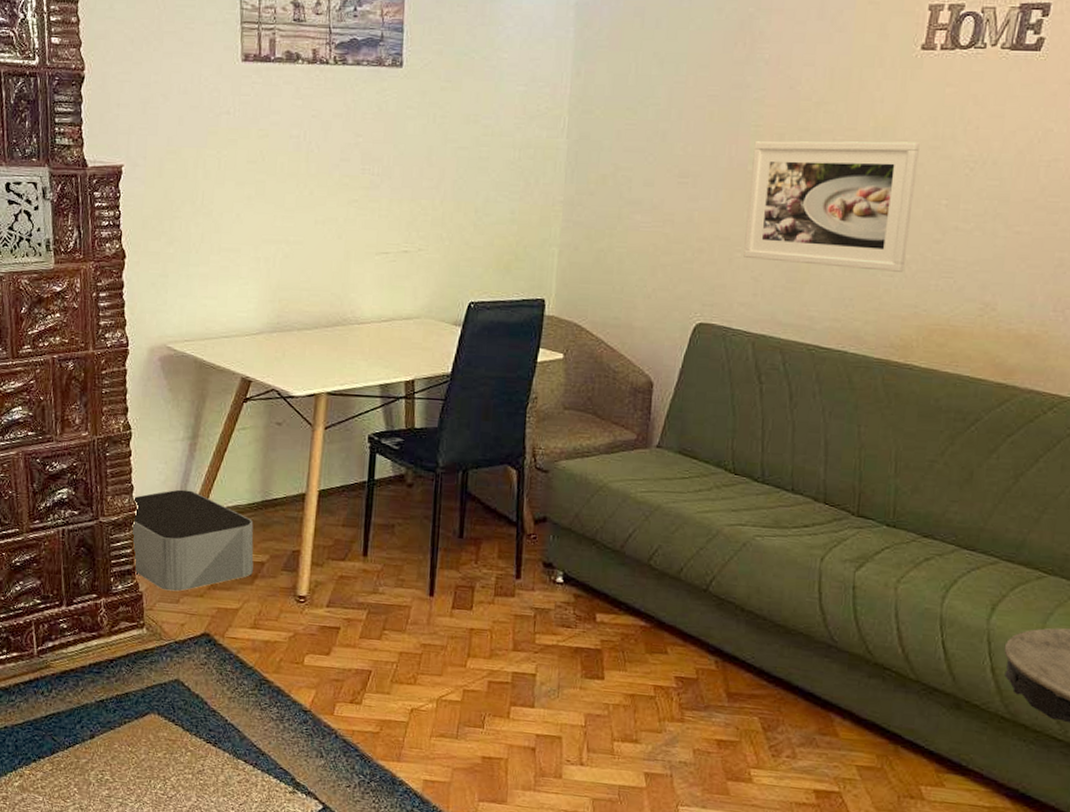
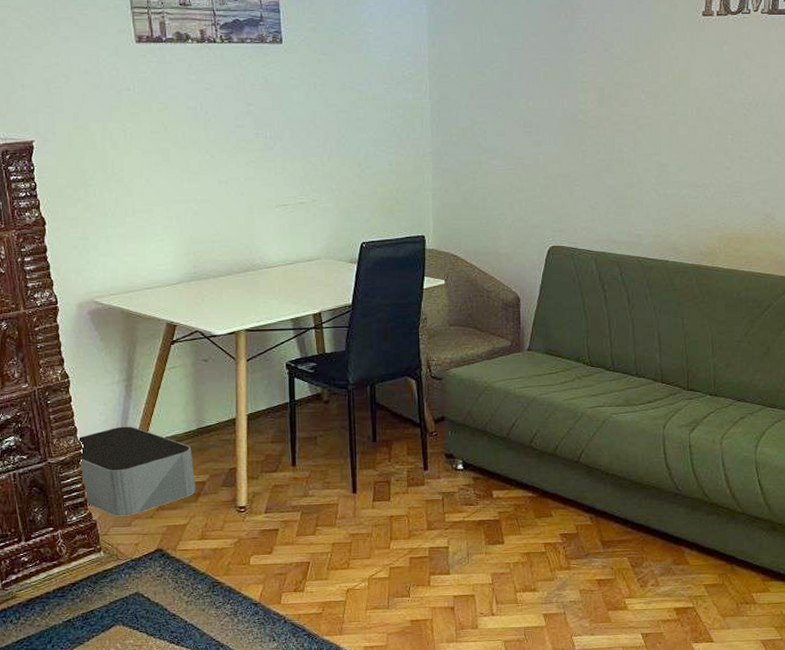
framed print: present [743,141,920,272] -> none [581,90,708,195]

